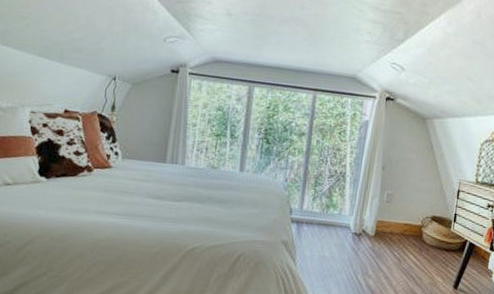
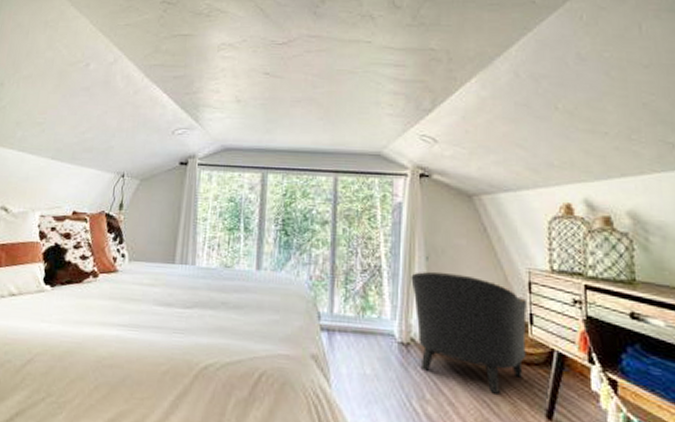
chair: none [367,178,454,271] -> present [411,271,527,394]

